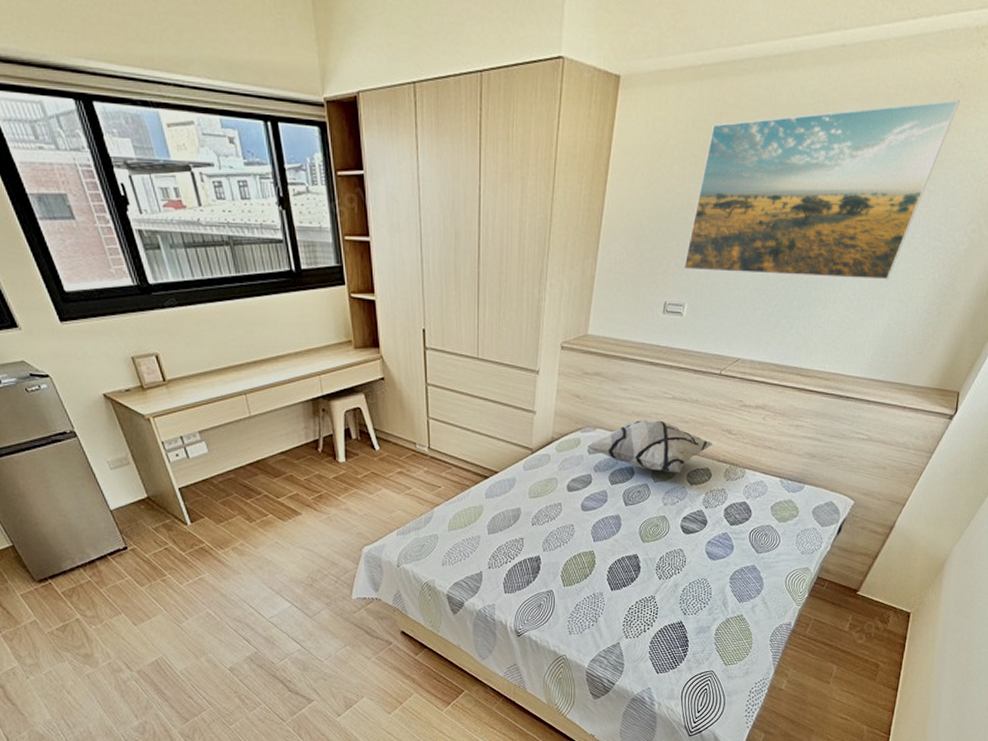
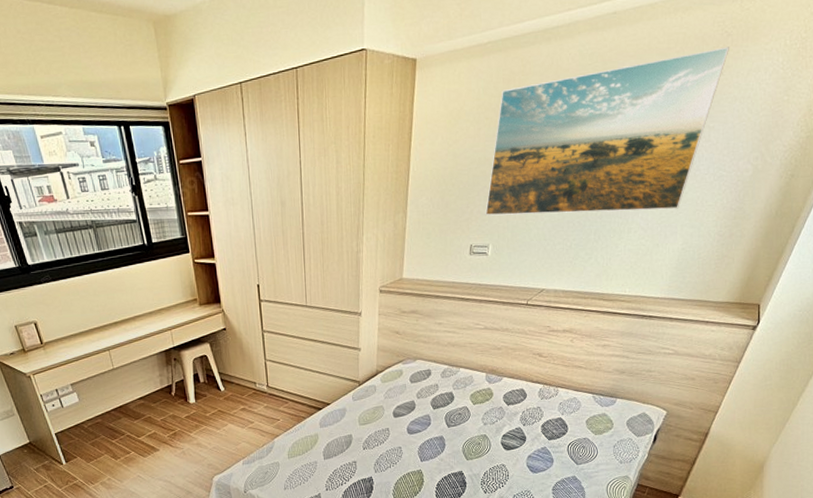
decorative pillow: present [587,420,714,473] -> none [409,349,526,396]

